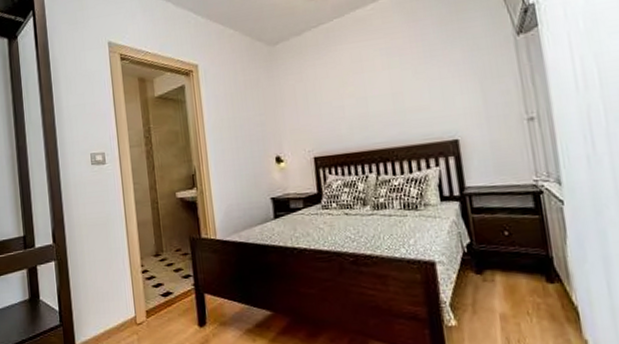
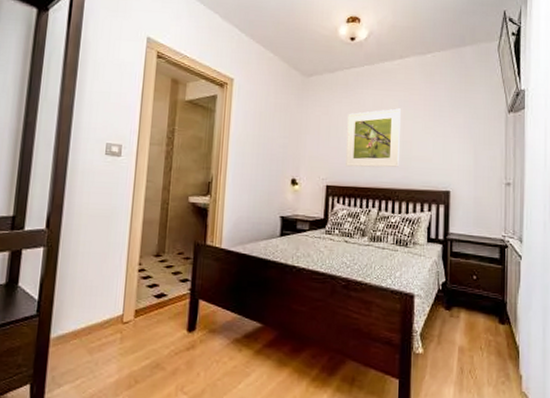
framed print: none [324,58,392,134] -> present [346,108,401,168]

